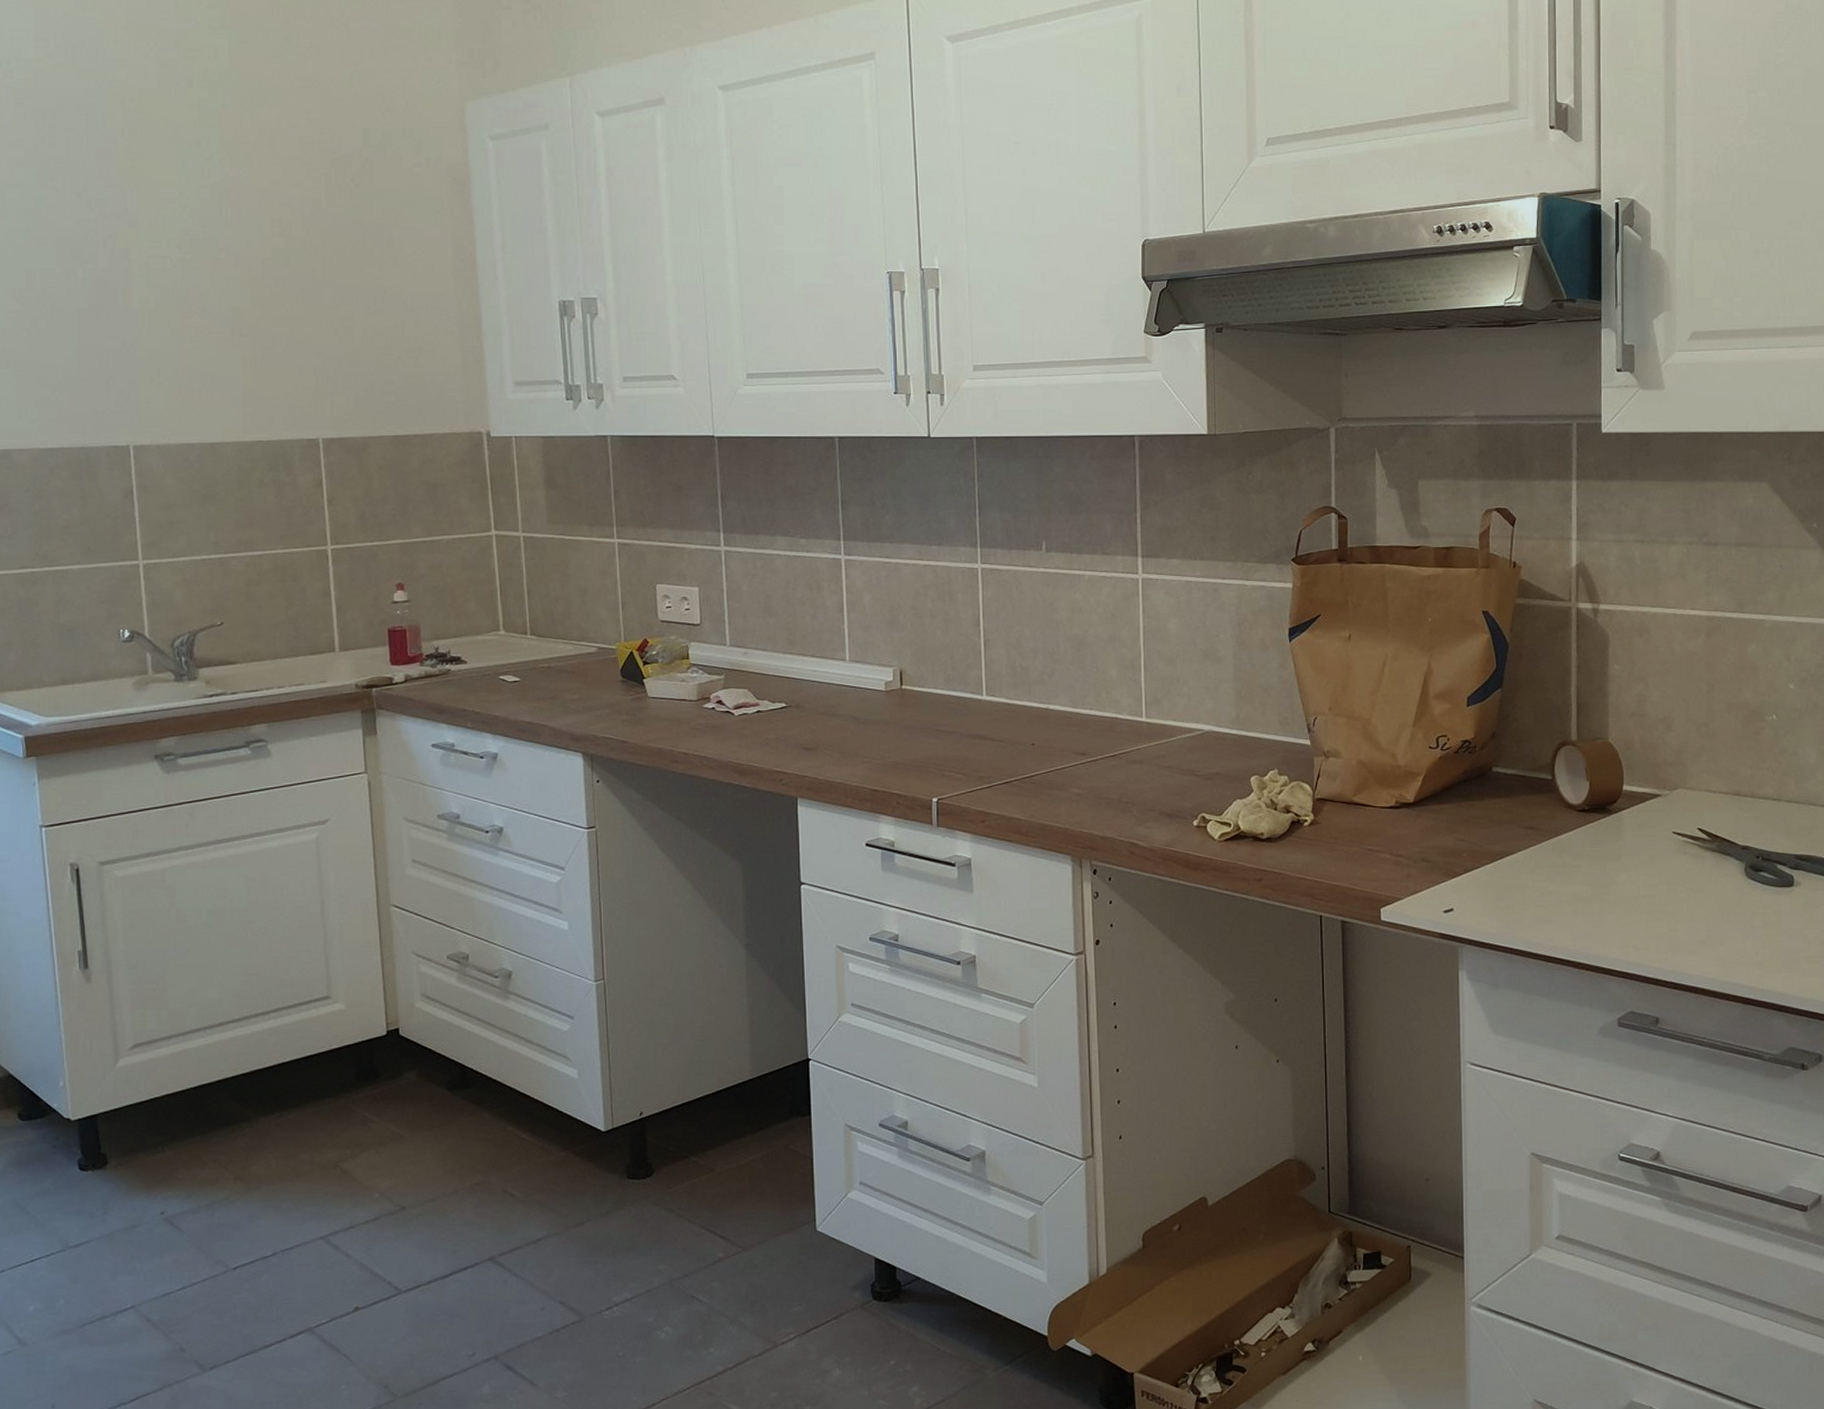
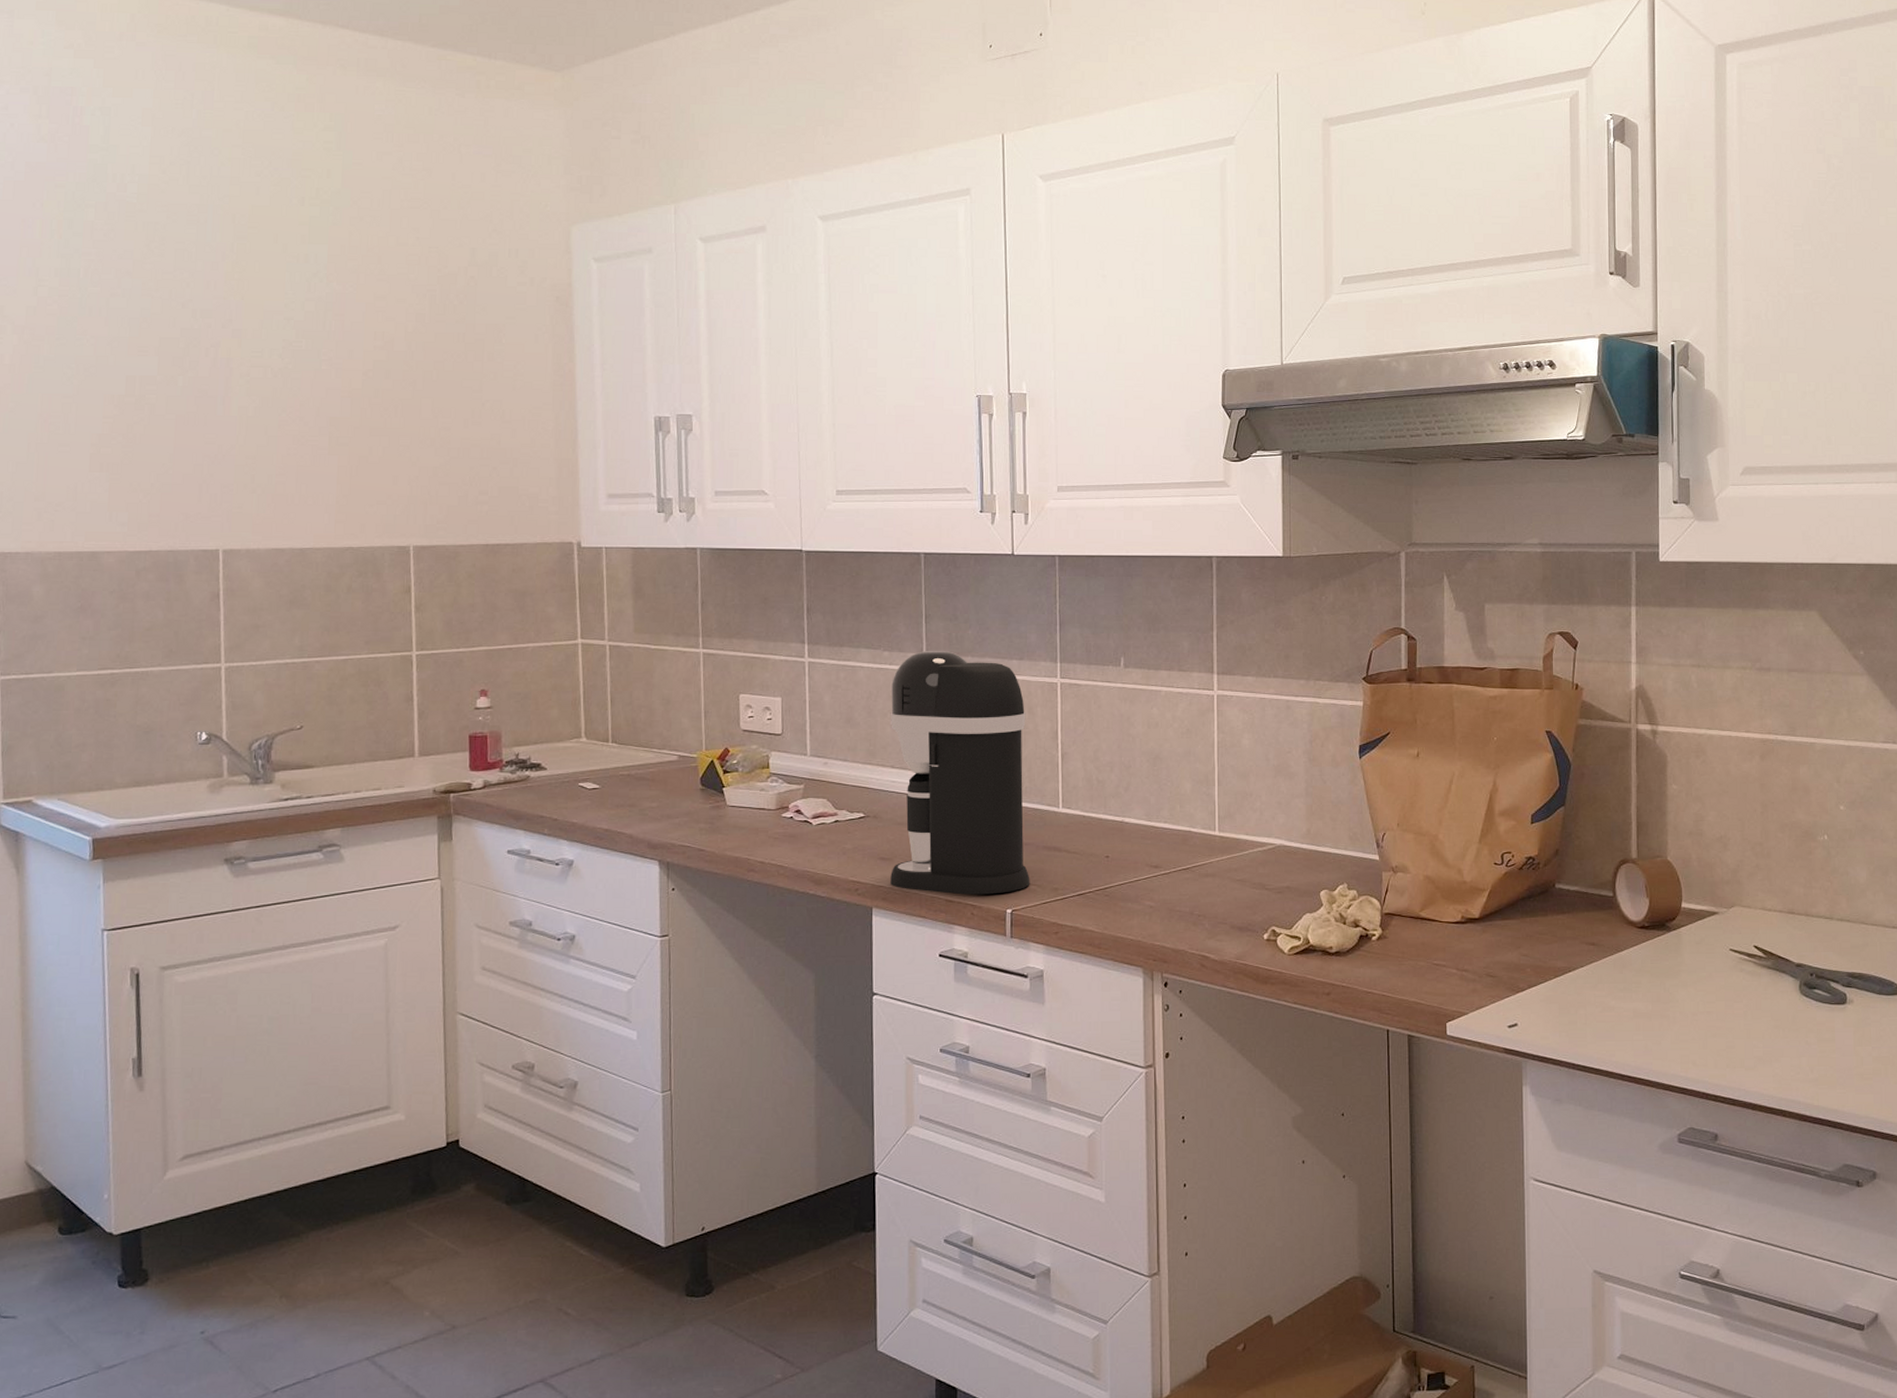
coffee maker: none [809,536,956,784] -> present [890,650,1030,895]

